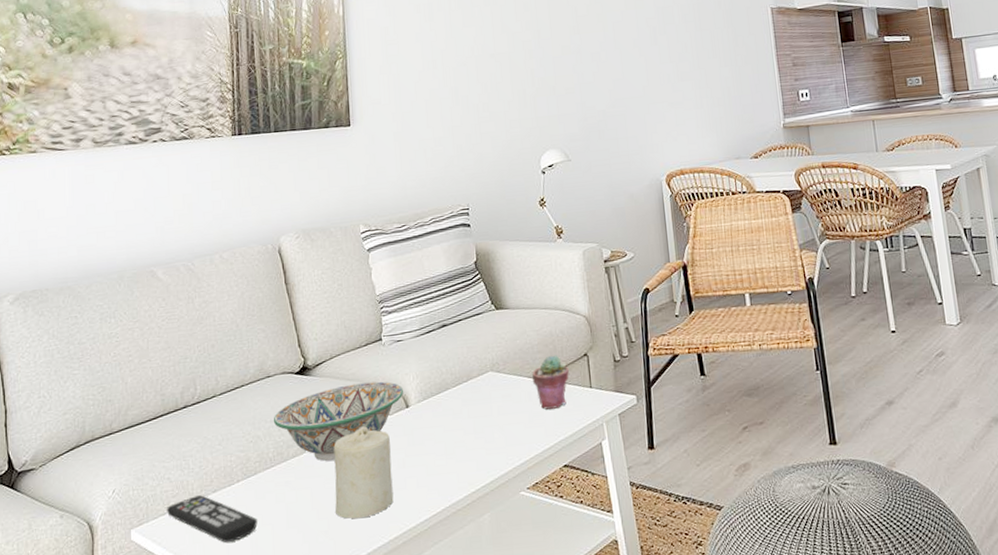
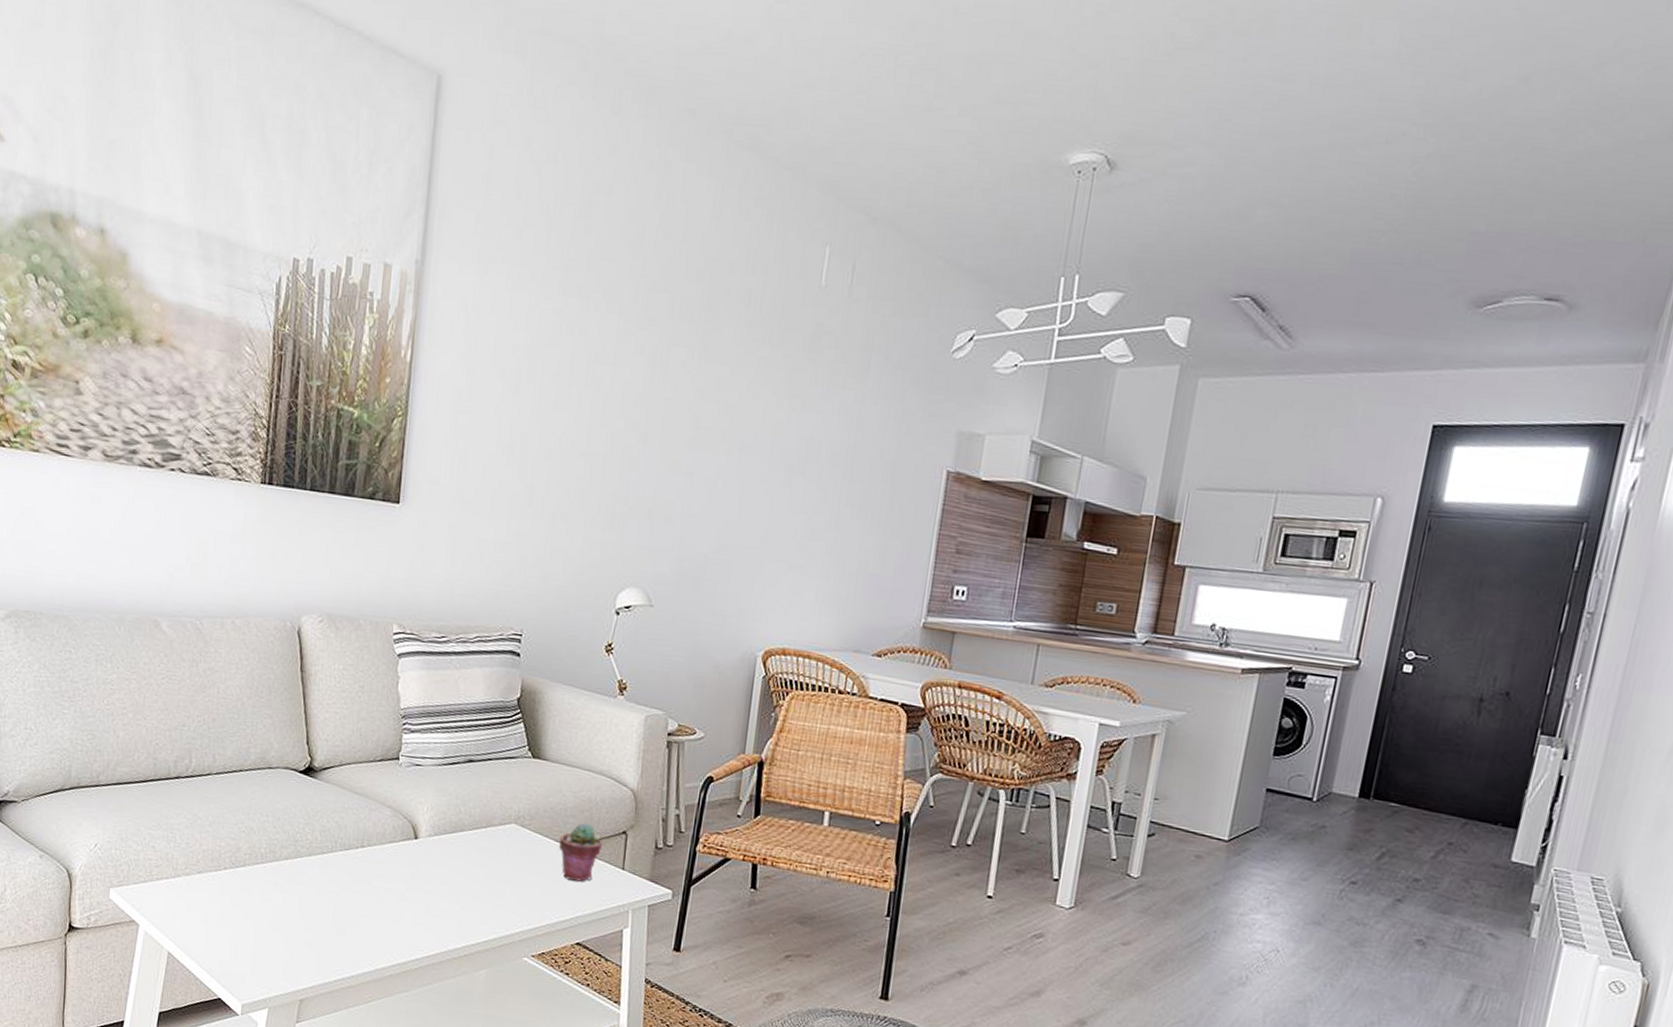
remote control: present [167,495,258,543] -> none [149,871,241,928]
decorative bowl: present [273,381,403,461] -> none [269,797,414,873]
candle: present [333,426,394,519] -> none [323,846,392,940]

